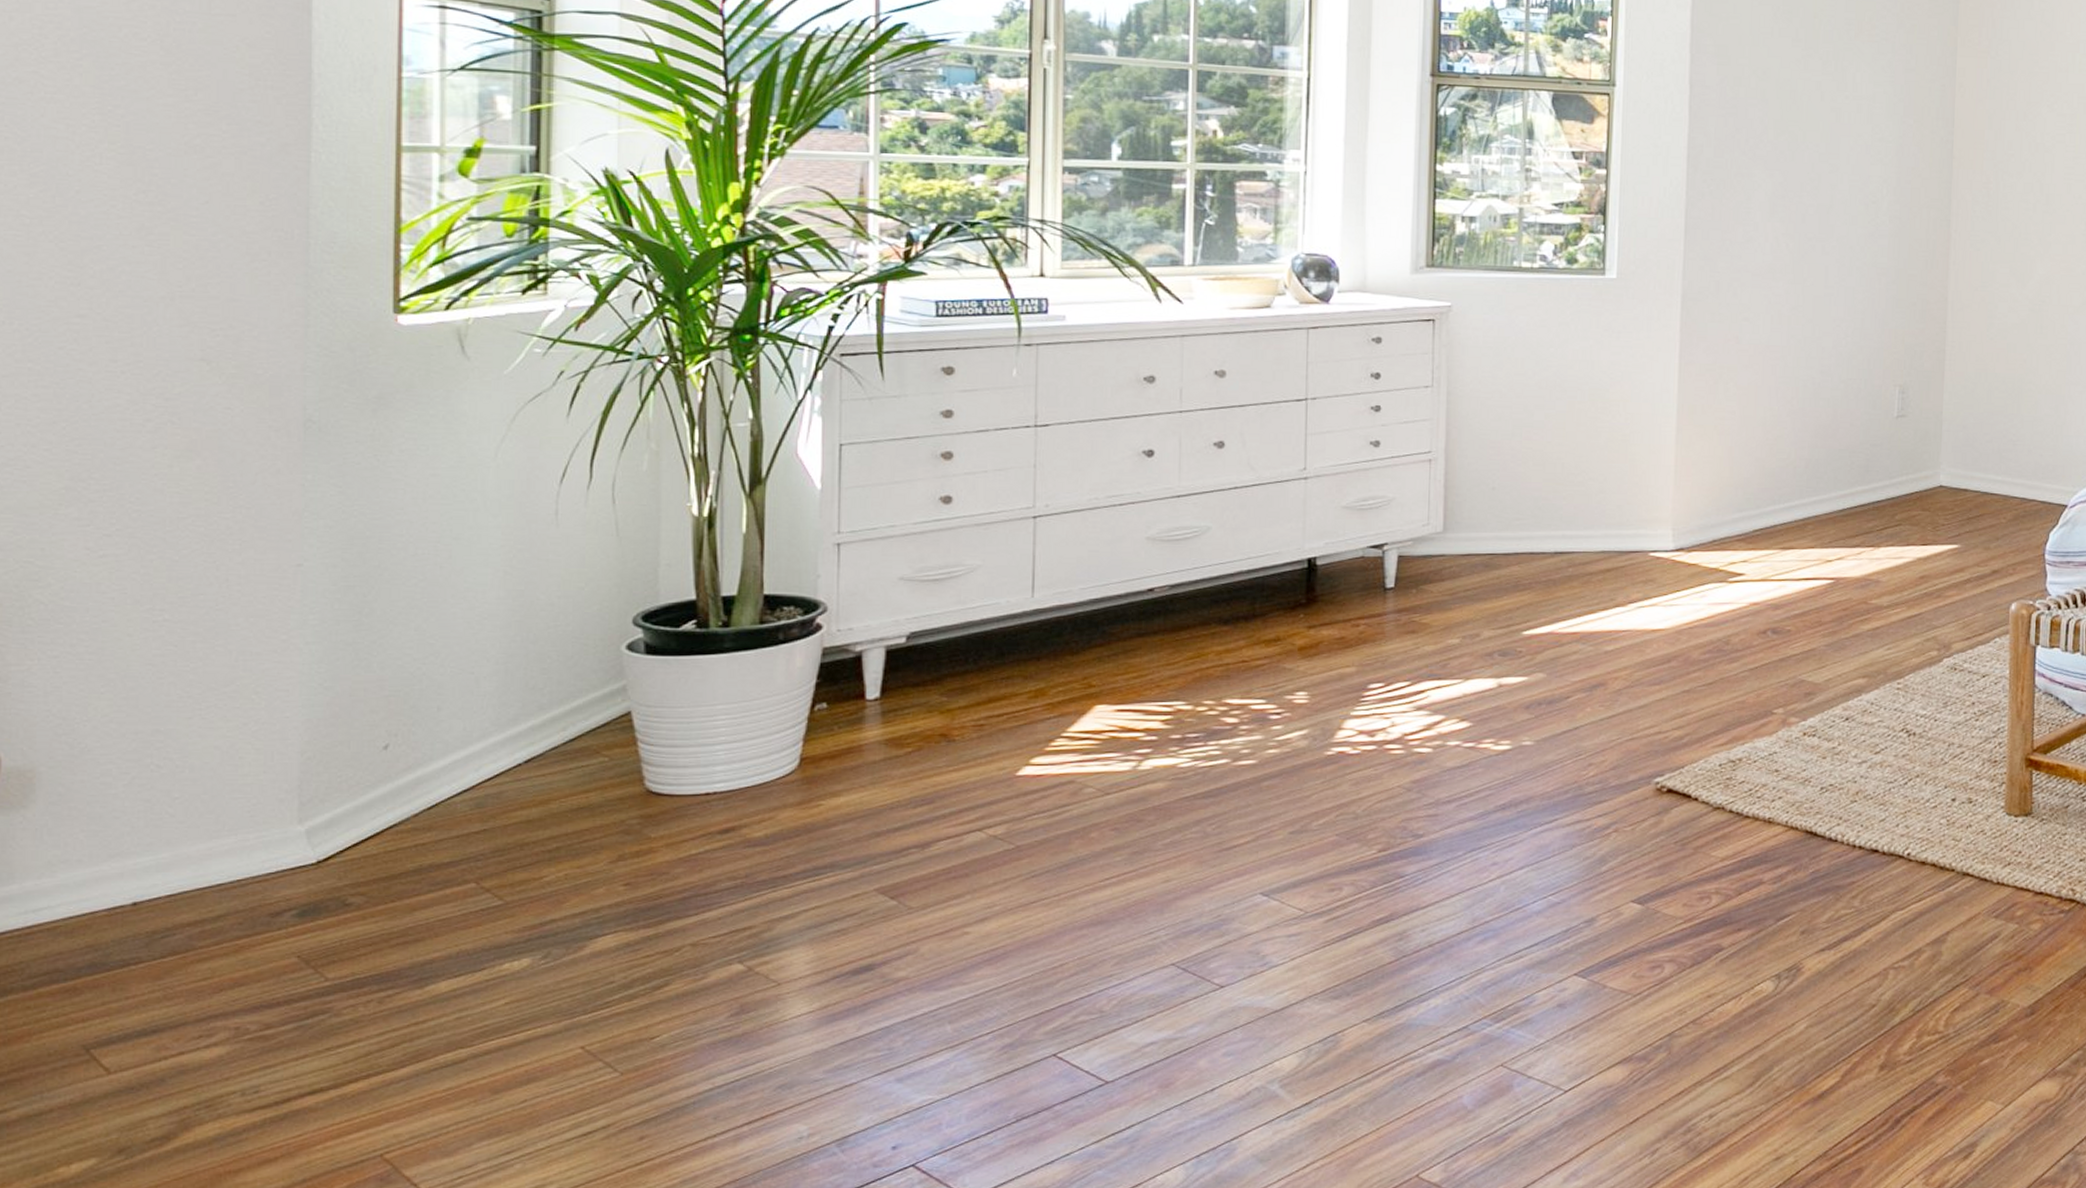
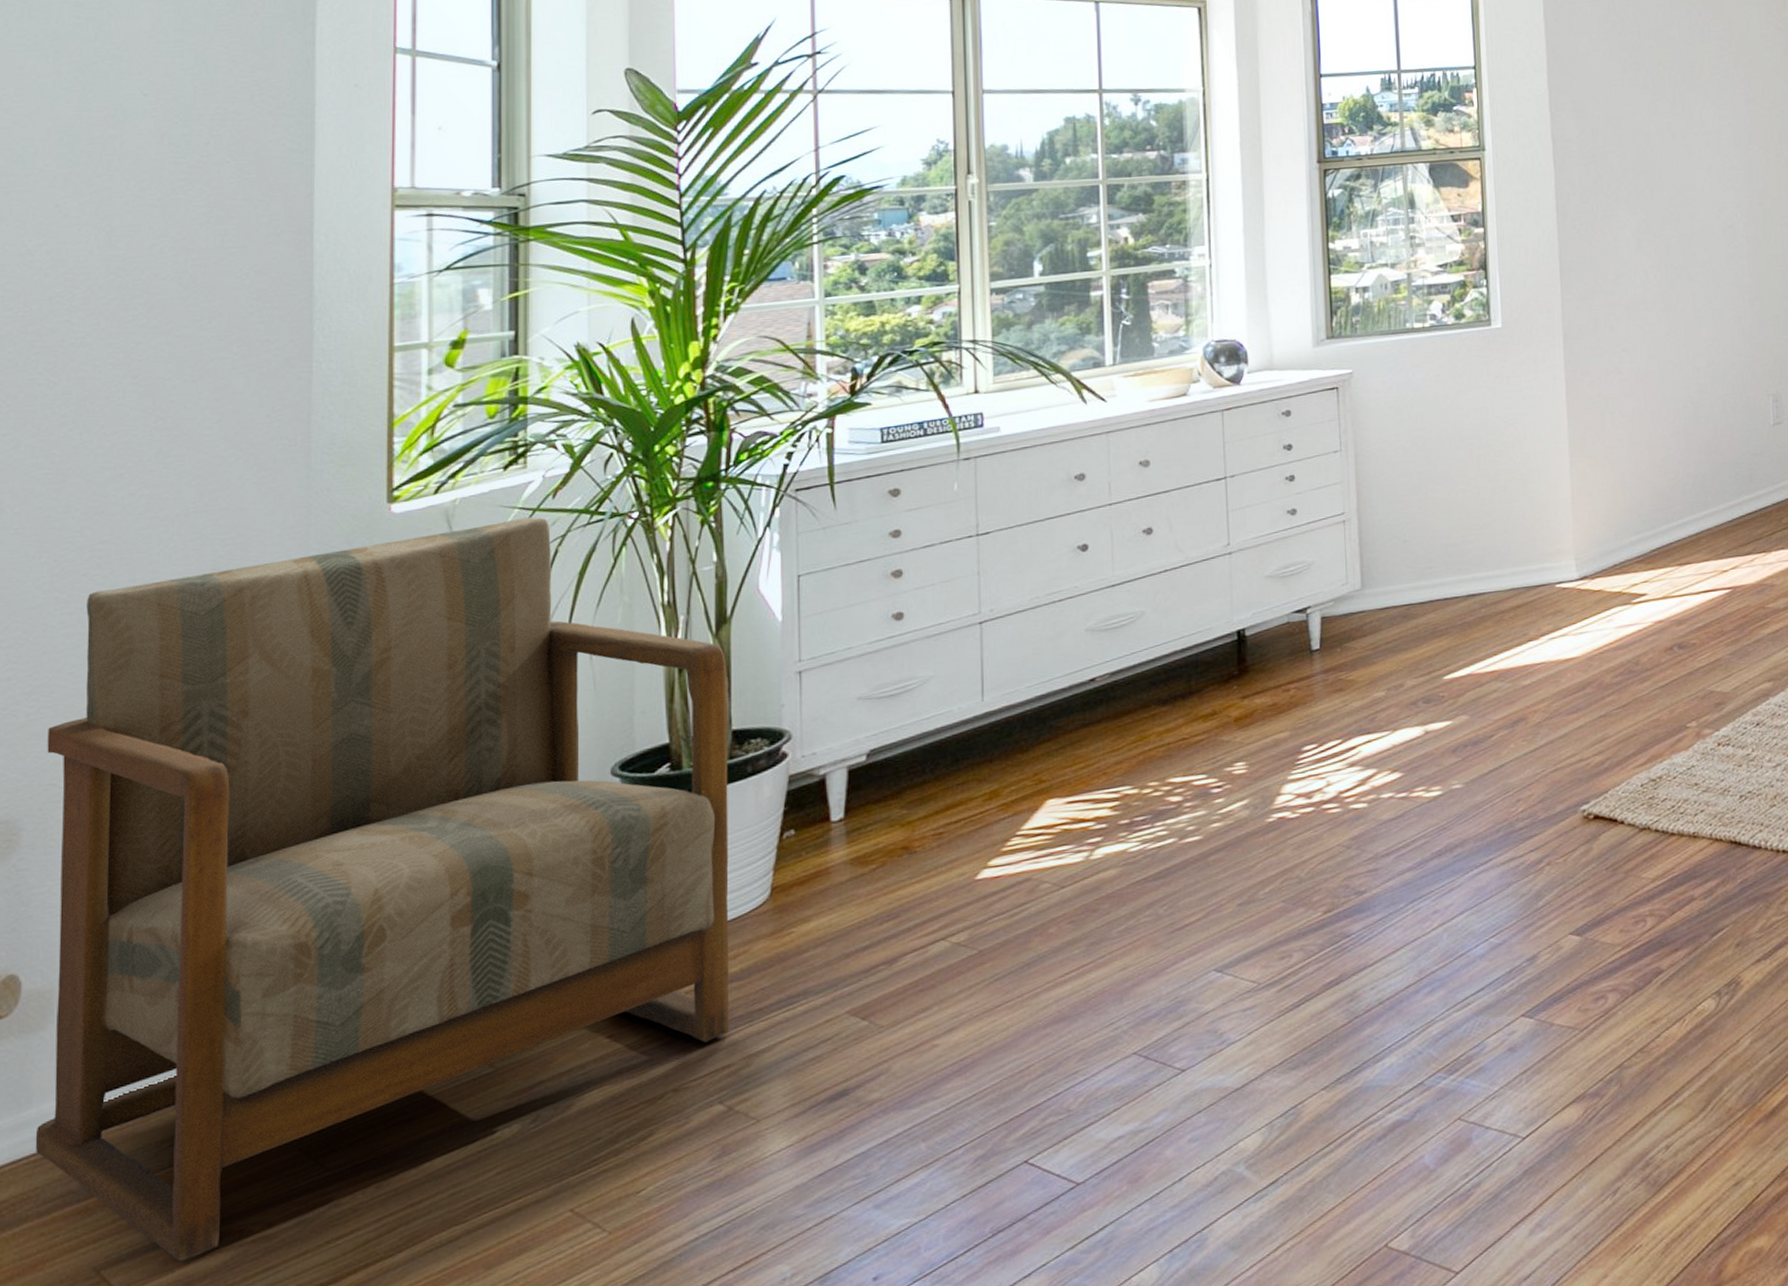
armchair: none [18,347,760,1050] -> present [35,517,730,1262]

